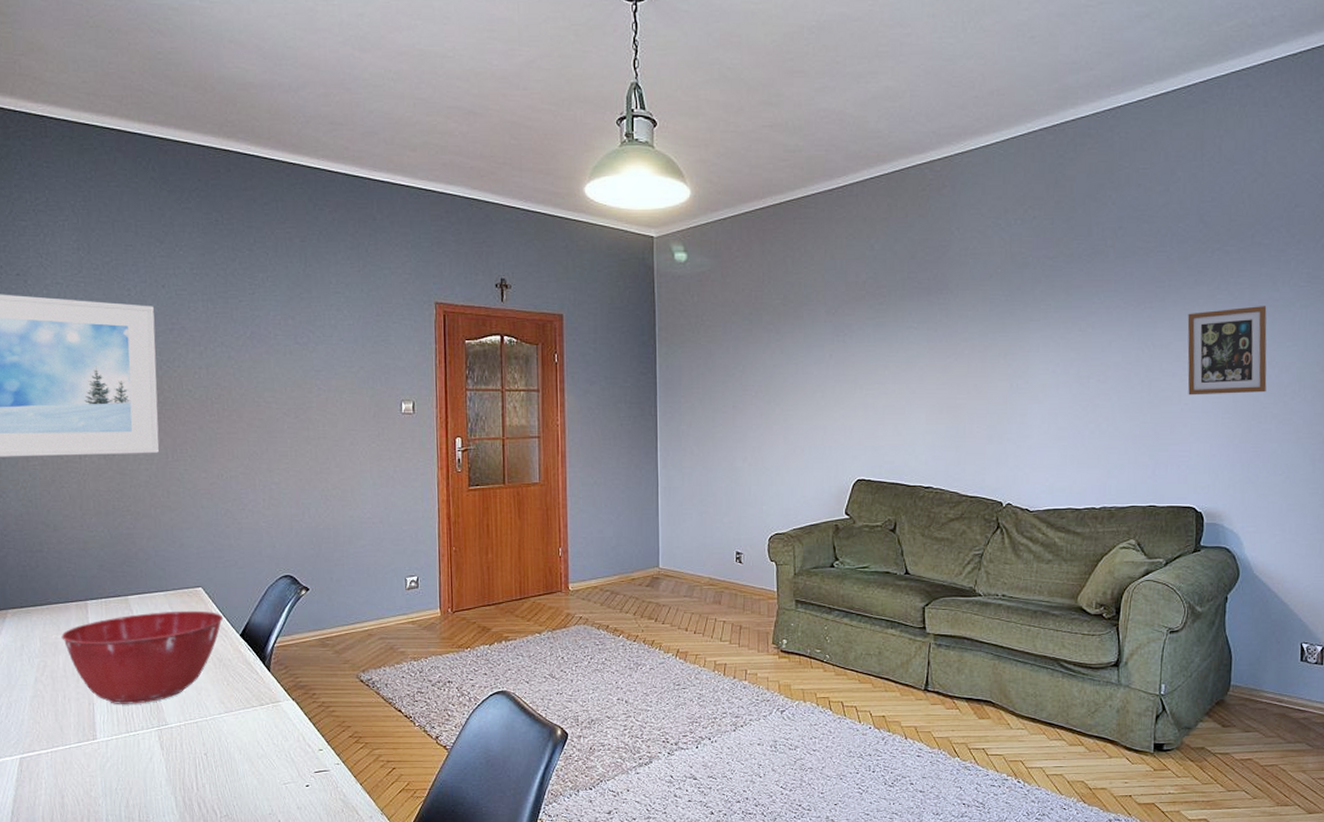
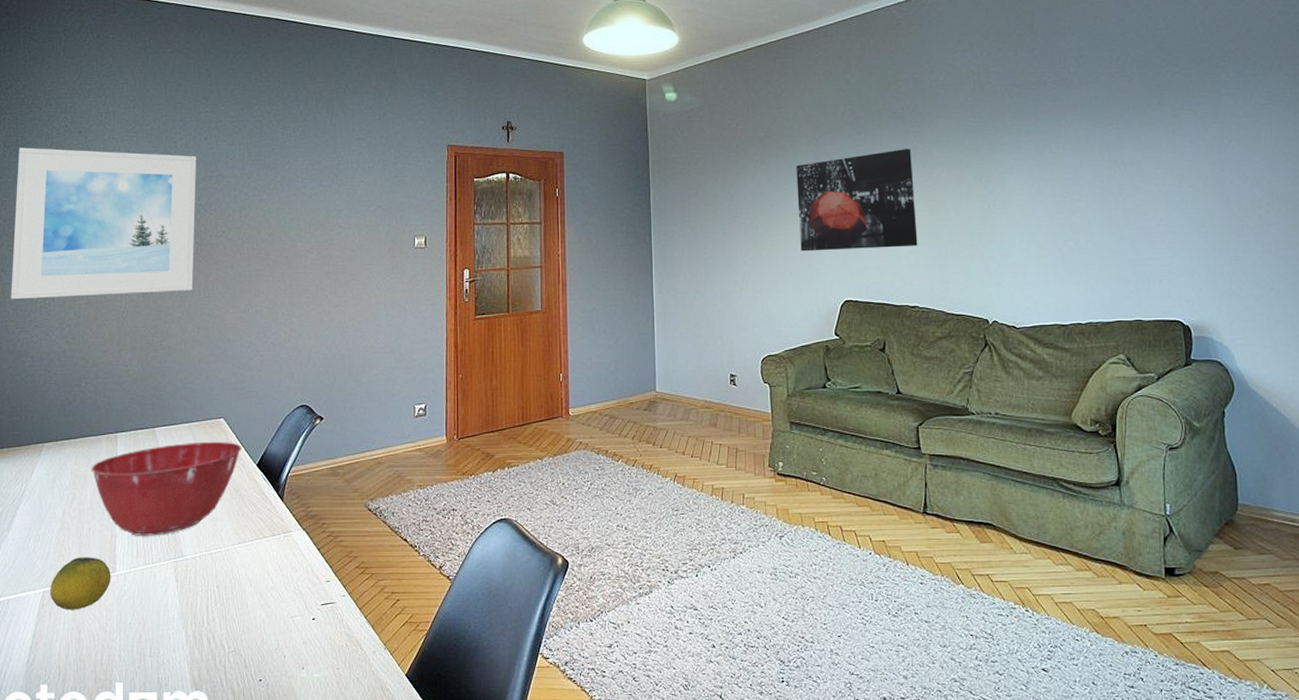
fruit: none [27,724,92,776] -> present [50,557,111,610]
wall art: none [812,322,936,428] -> present [796,149,918,252]
picture frame: present [1187,306,1267,396] -> none [1154,124,1240,211]

